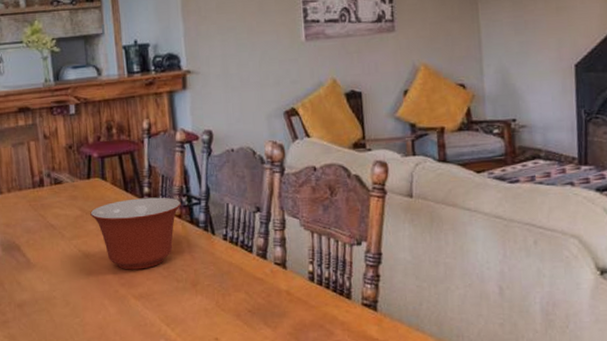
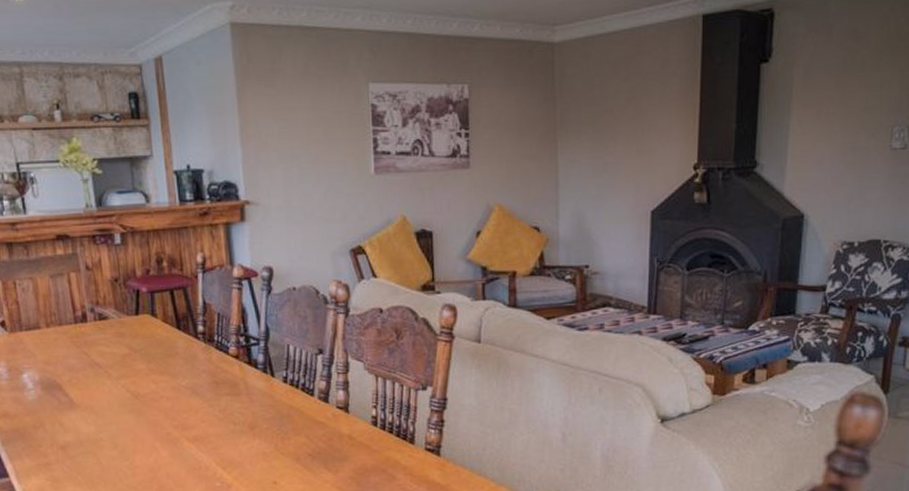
mixing bowl: present [90,197,181,270] -> none [139,336,239,412]

